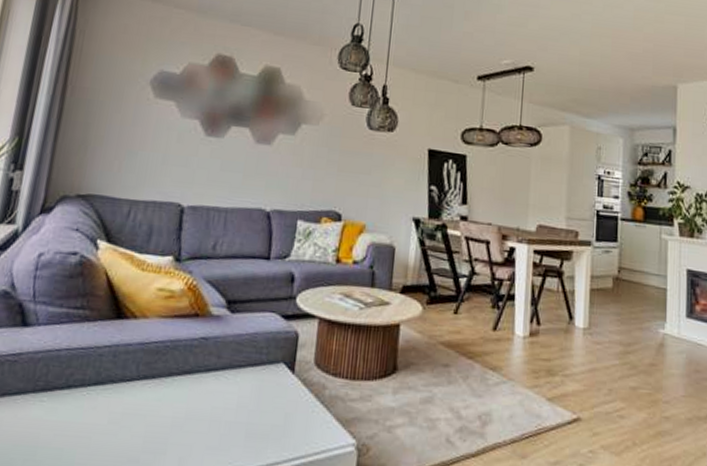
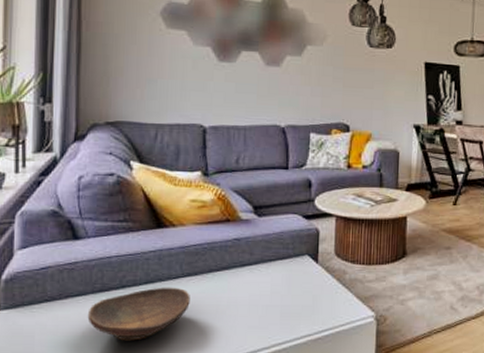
decorative bowl: none [22,390,144,455] -> present [87,287,190,341]

